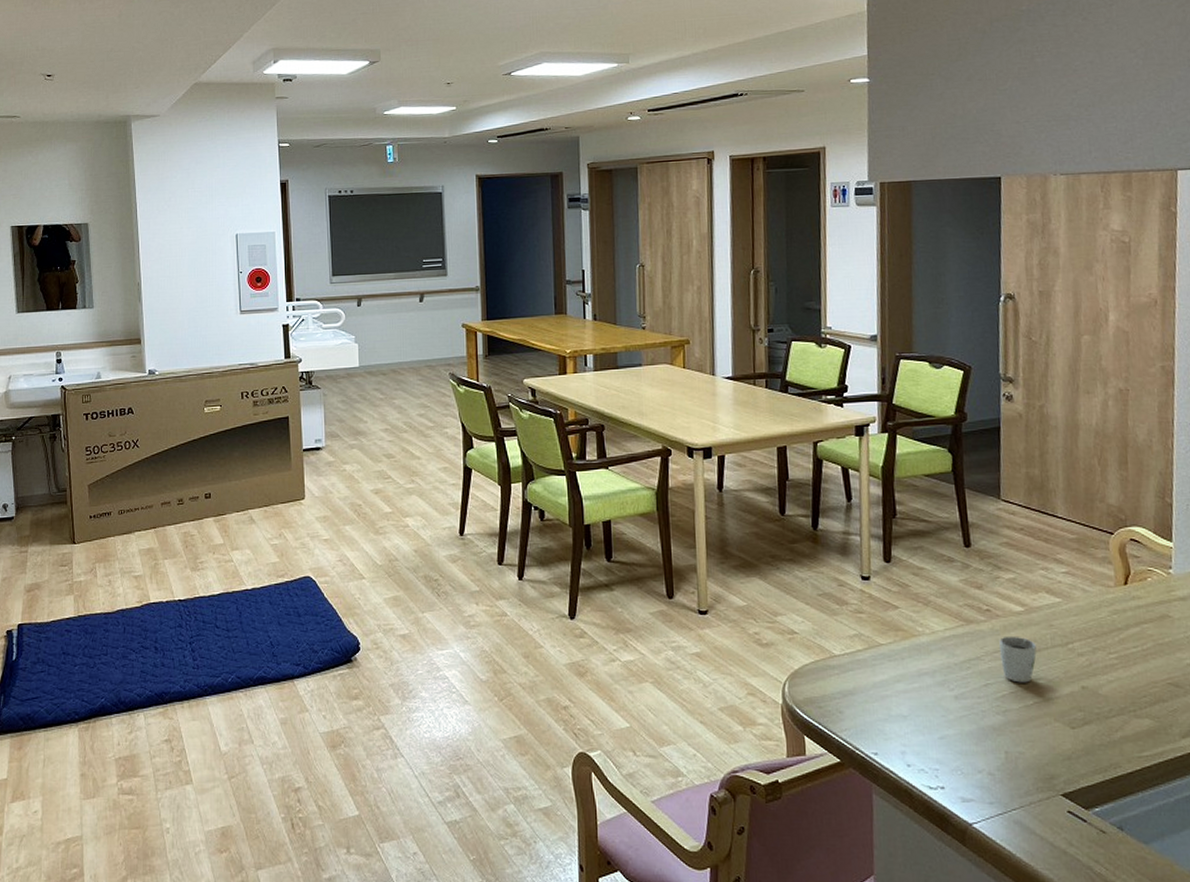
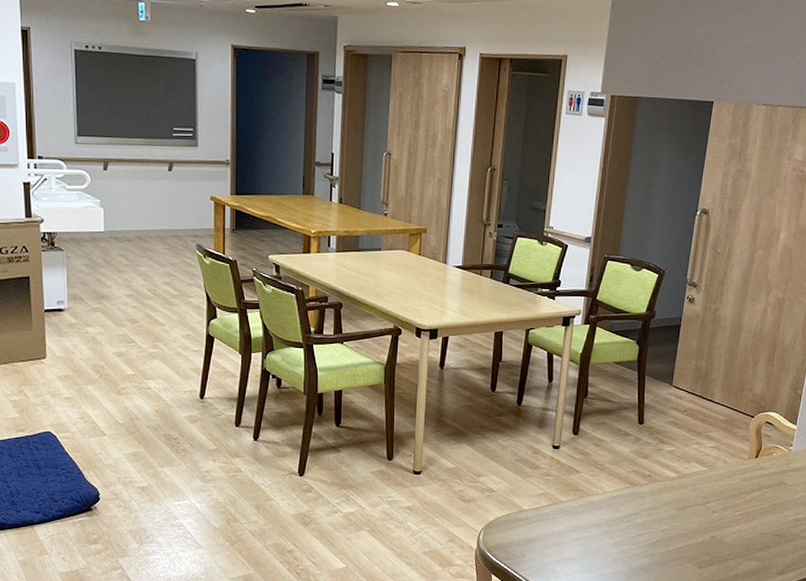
cup: present [999,636,1037,683] -> none [654,496,682,533]

